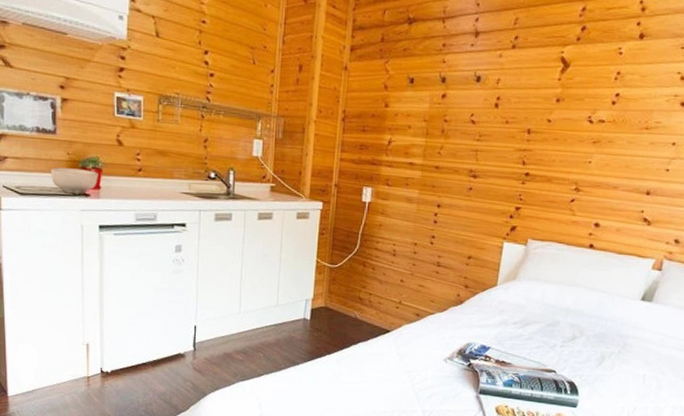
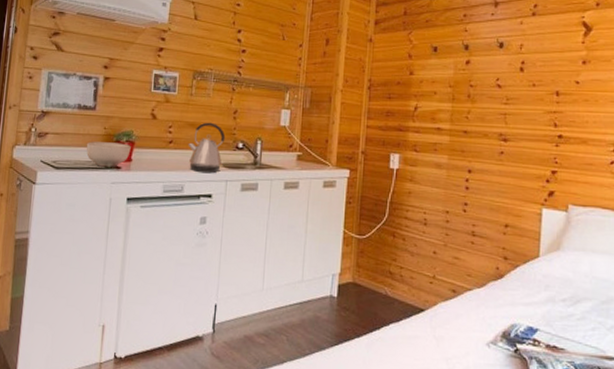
kettle: none [158,150,197,203] -> present [188,122,226,174]

